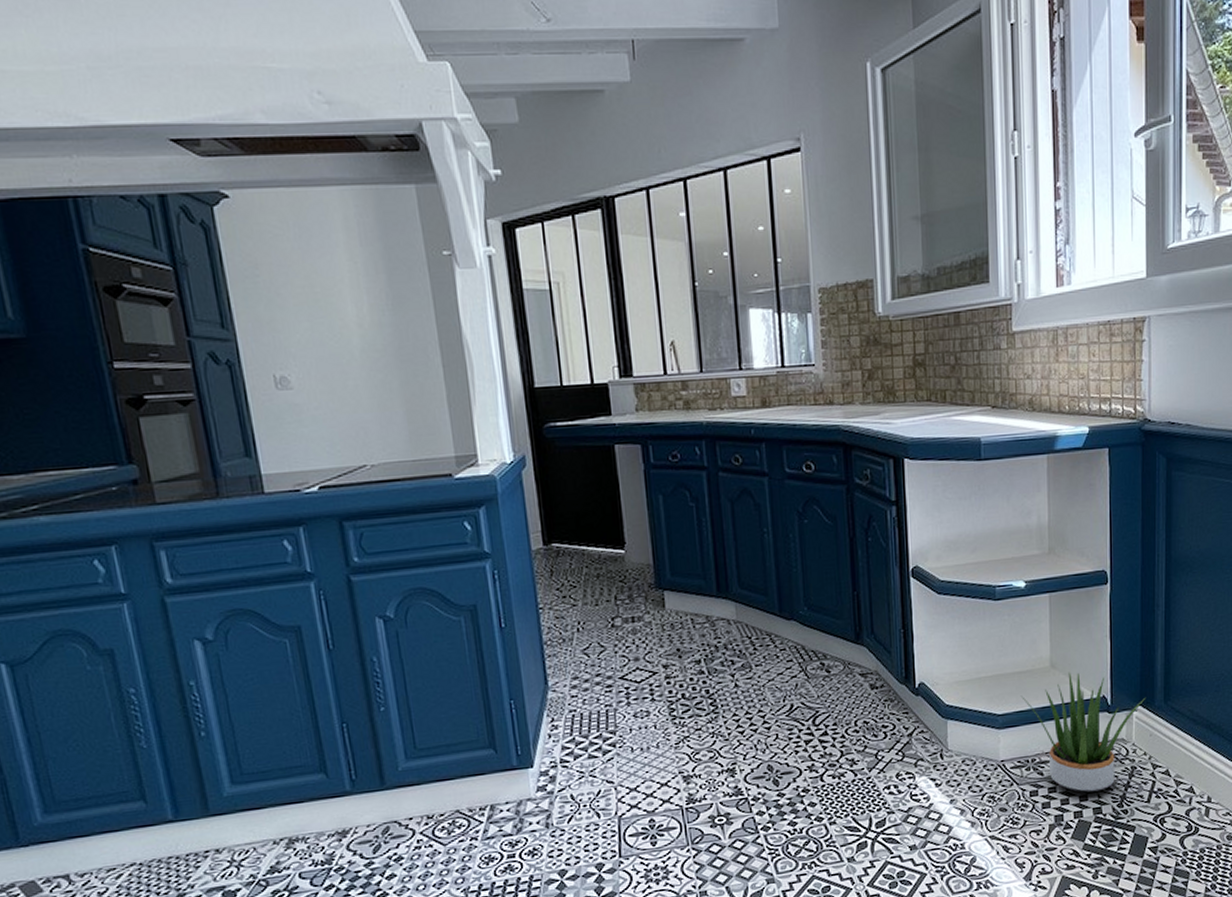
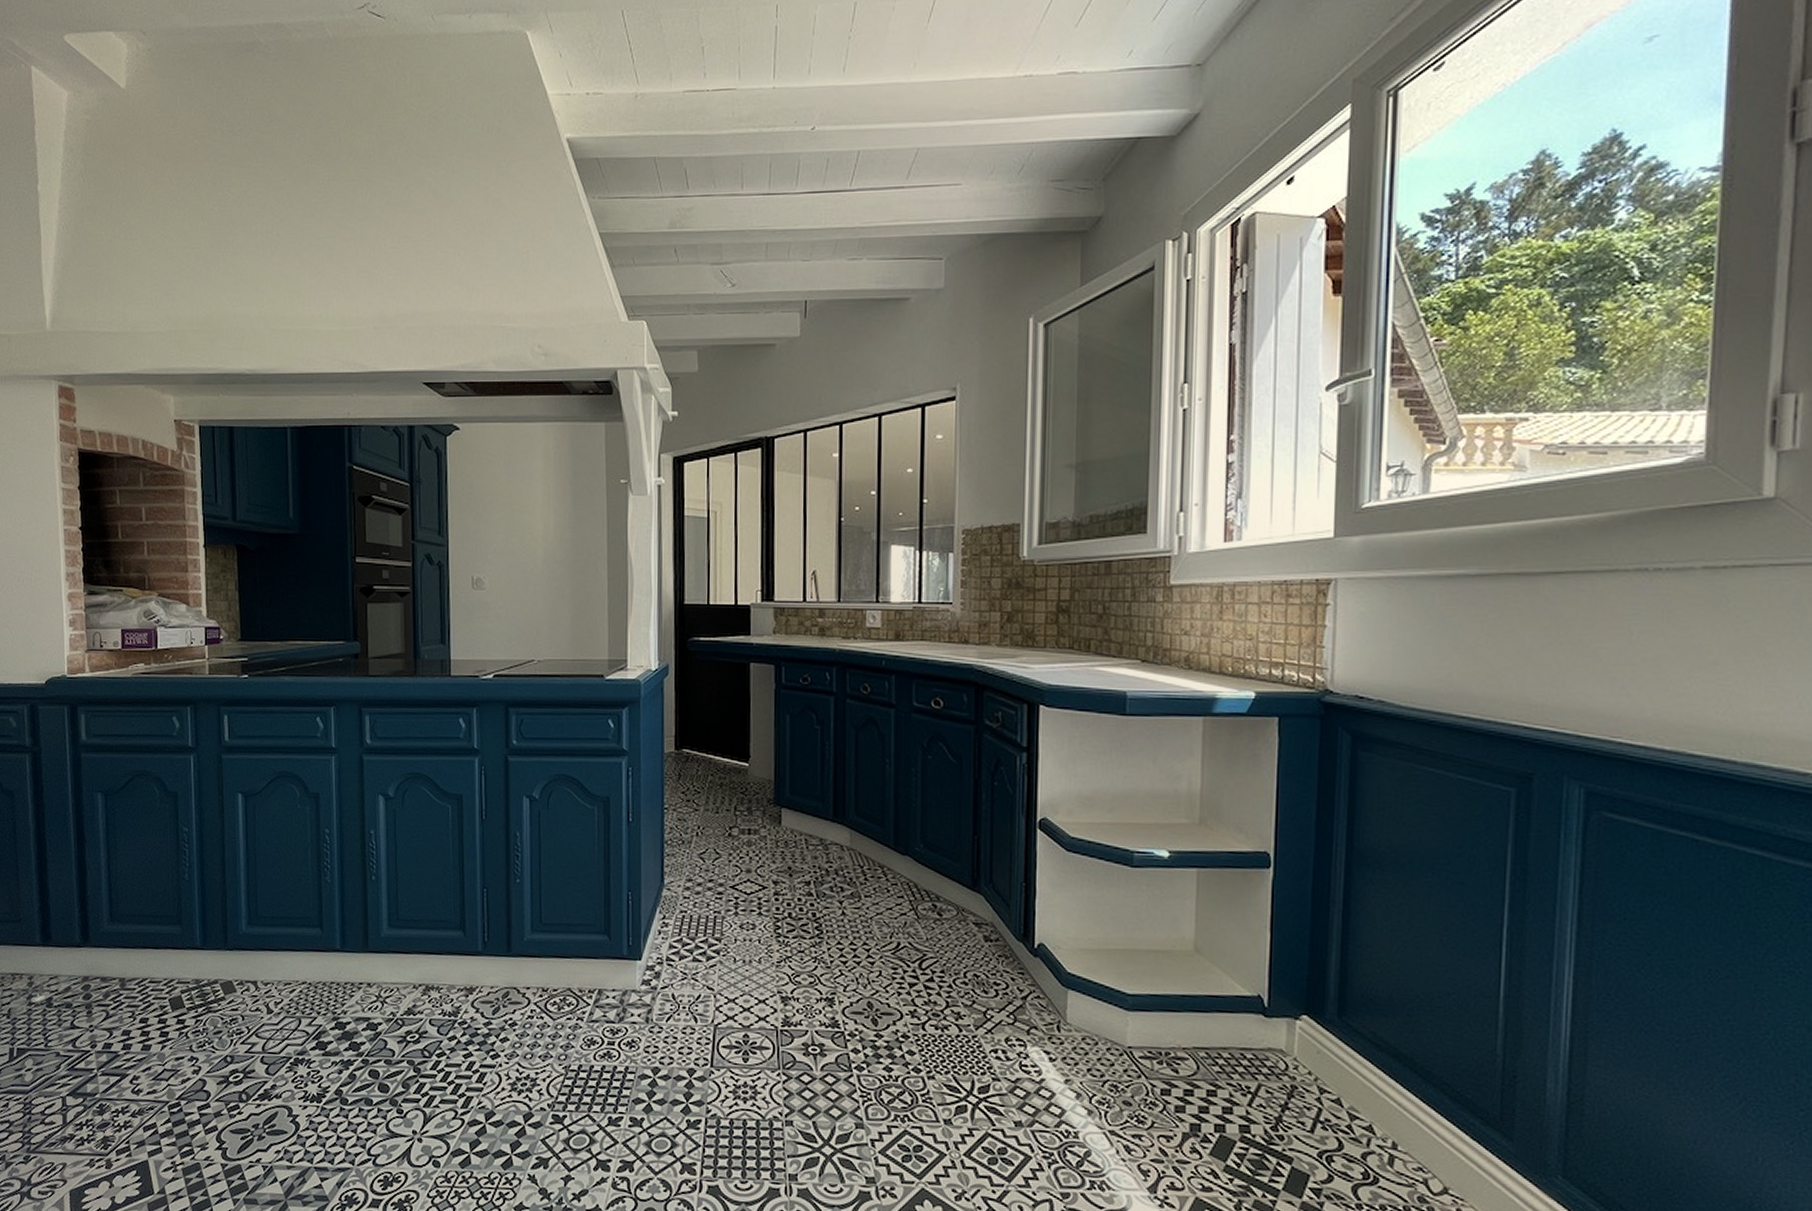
potted plant: present [1020,672,1146,793] -> none [1155,960,1314,1106]

